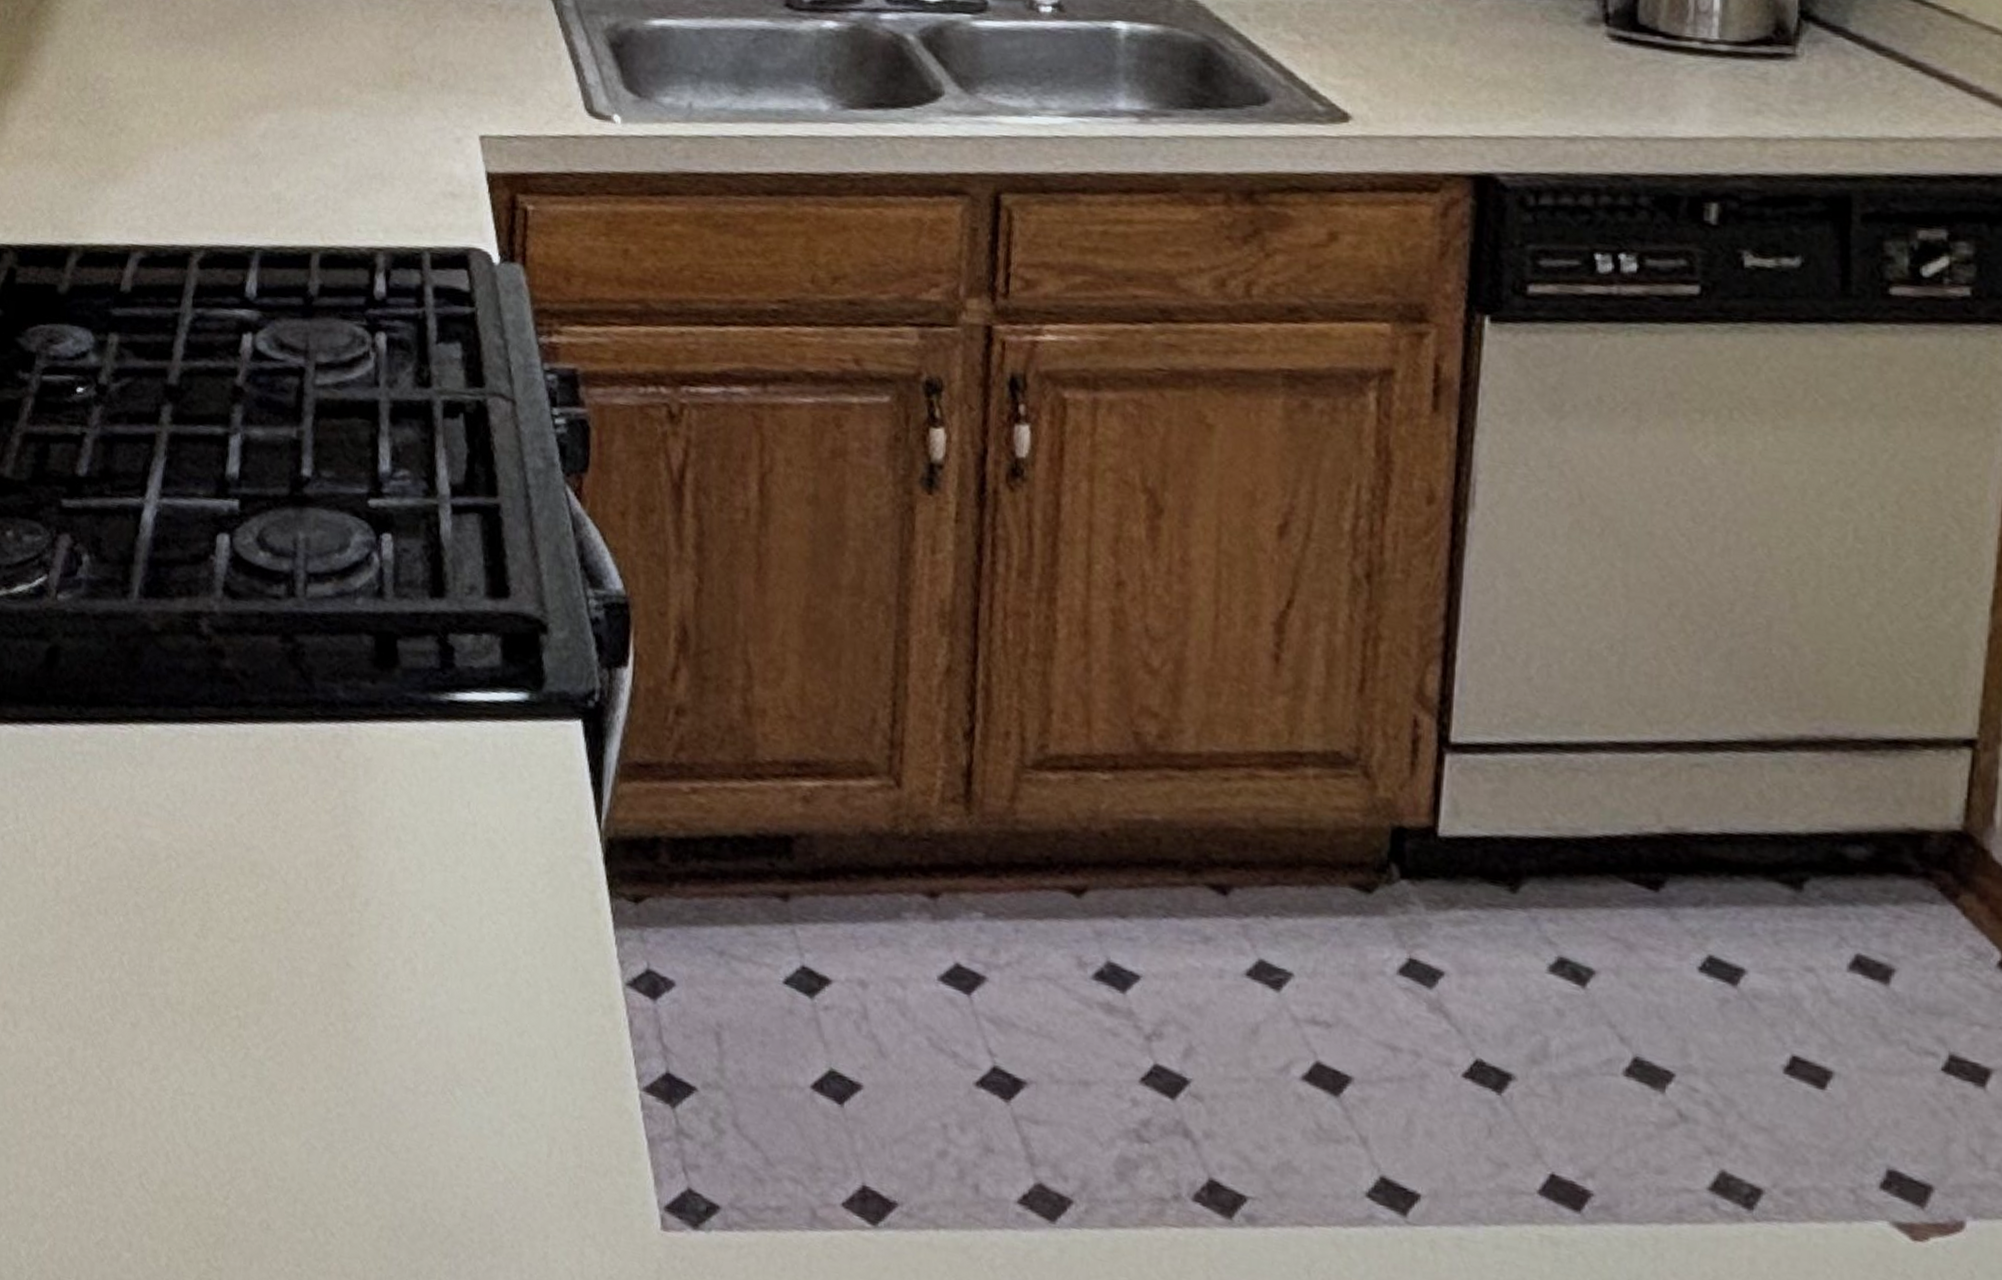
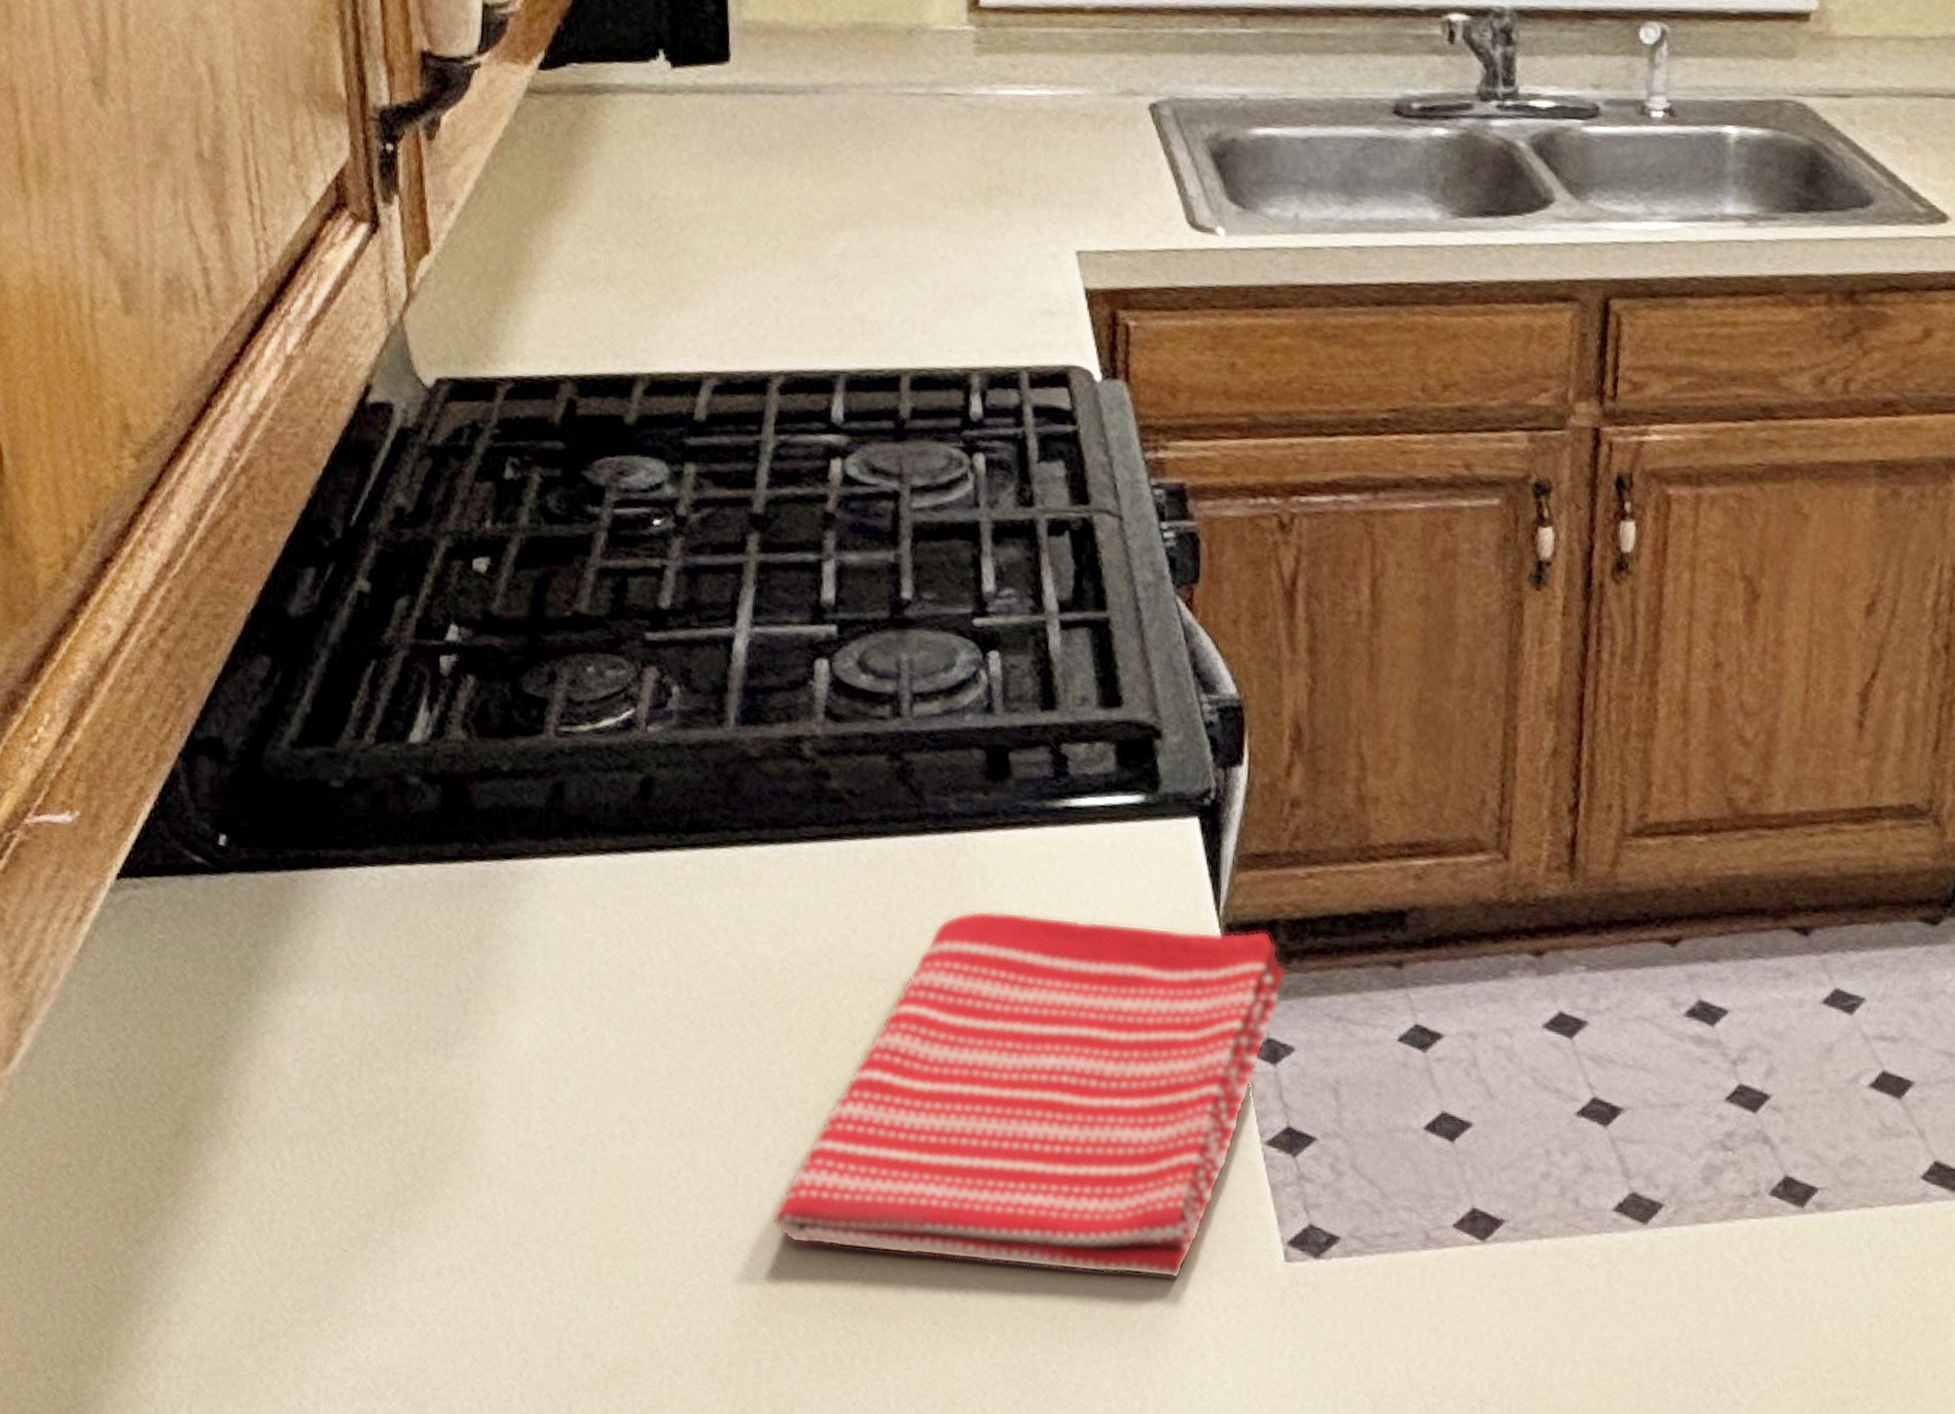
dish towel: none [142,807,668,1238] -> present [772,910,1287,1278]

